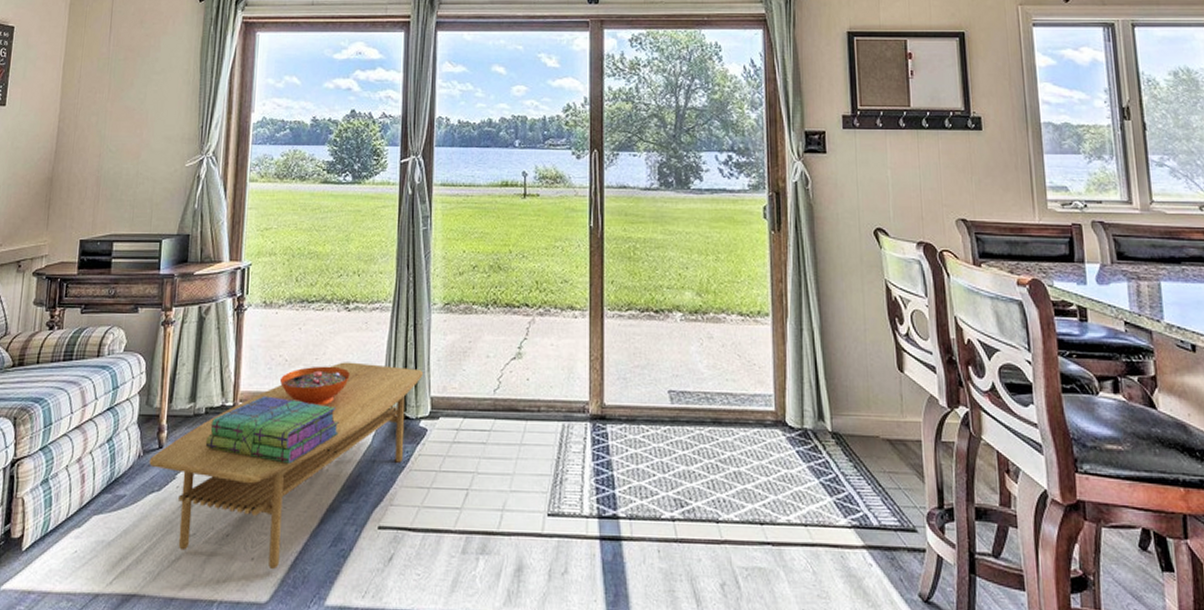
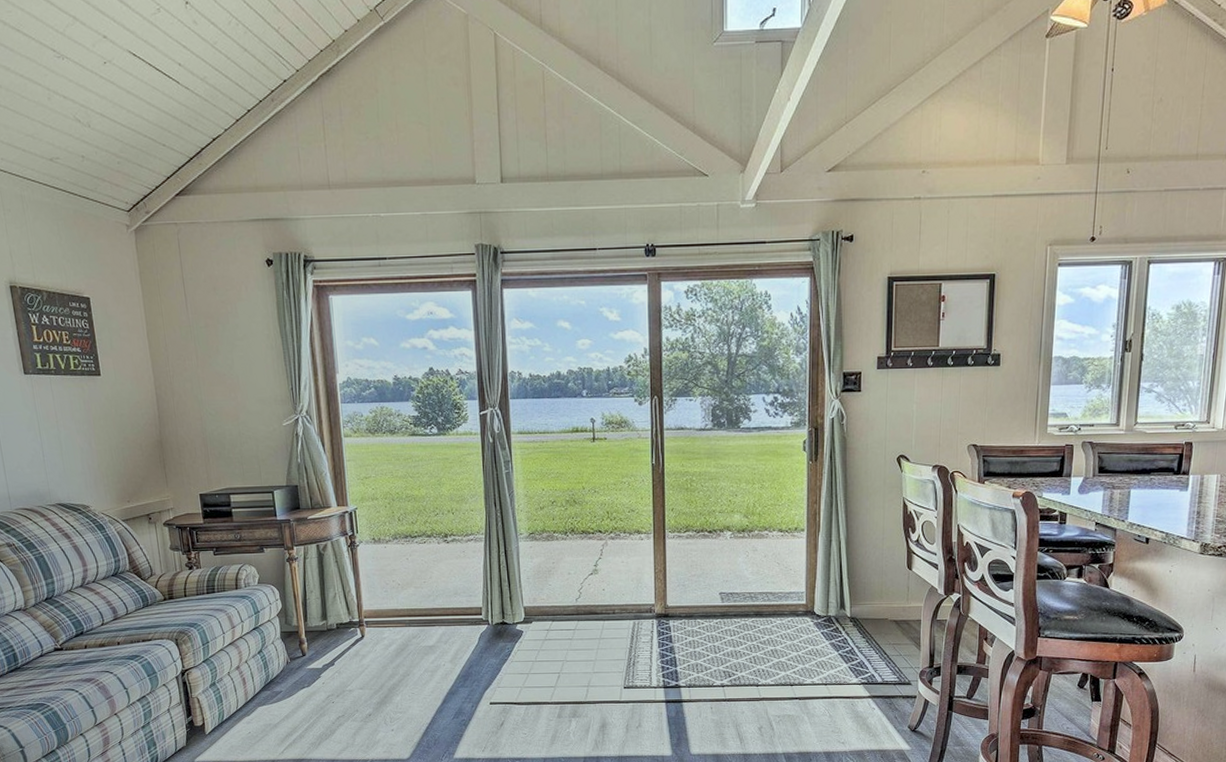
coffee table: present [149,362,424,570] -> none [296,583,516,737]
stack of books: present [205,396,339,464] -> none [340,612,450,662]
decorative bowl: present [279,366,350,406] -> none [395,587,454,618]

